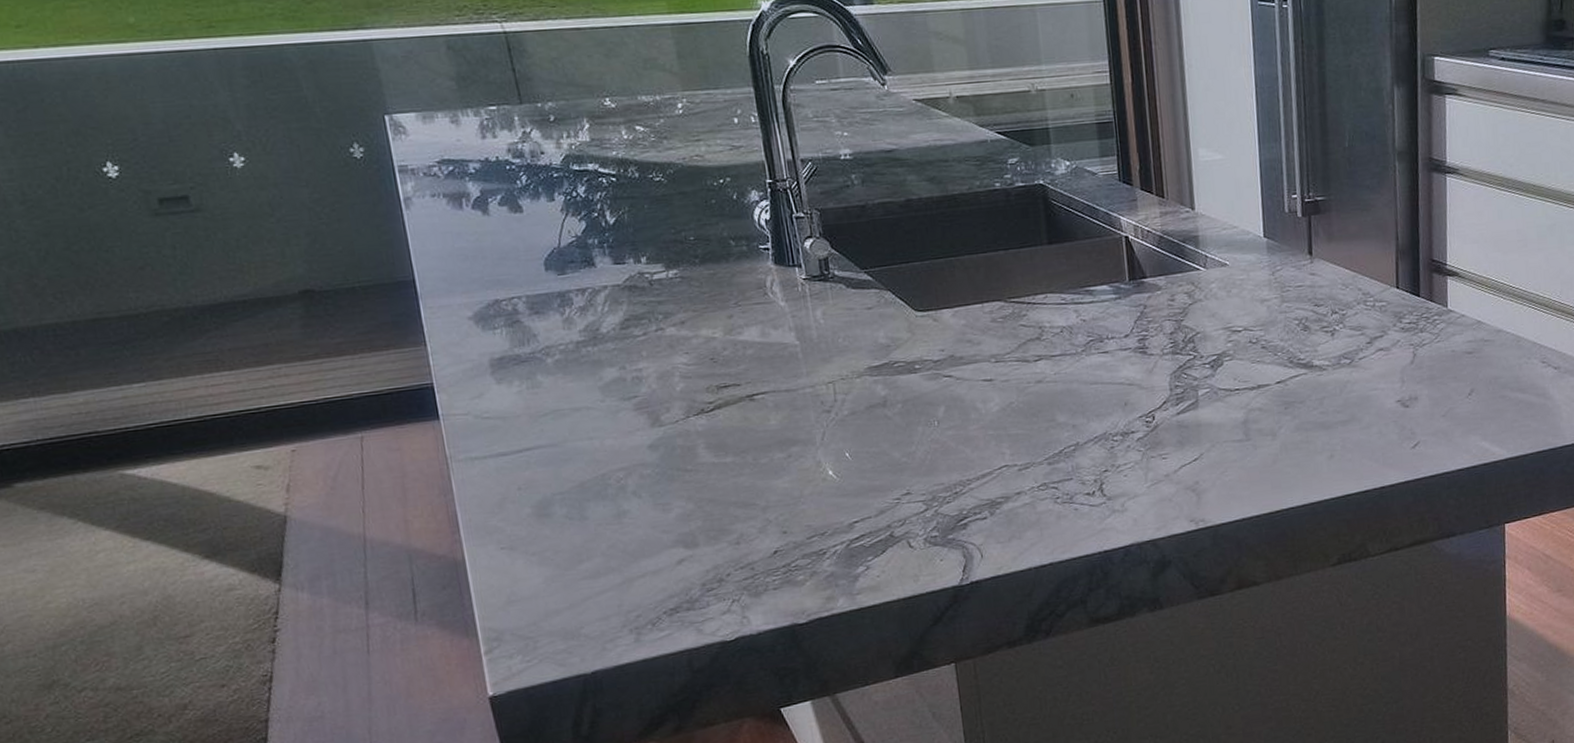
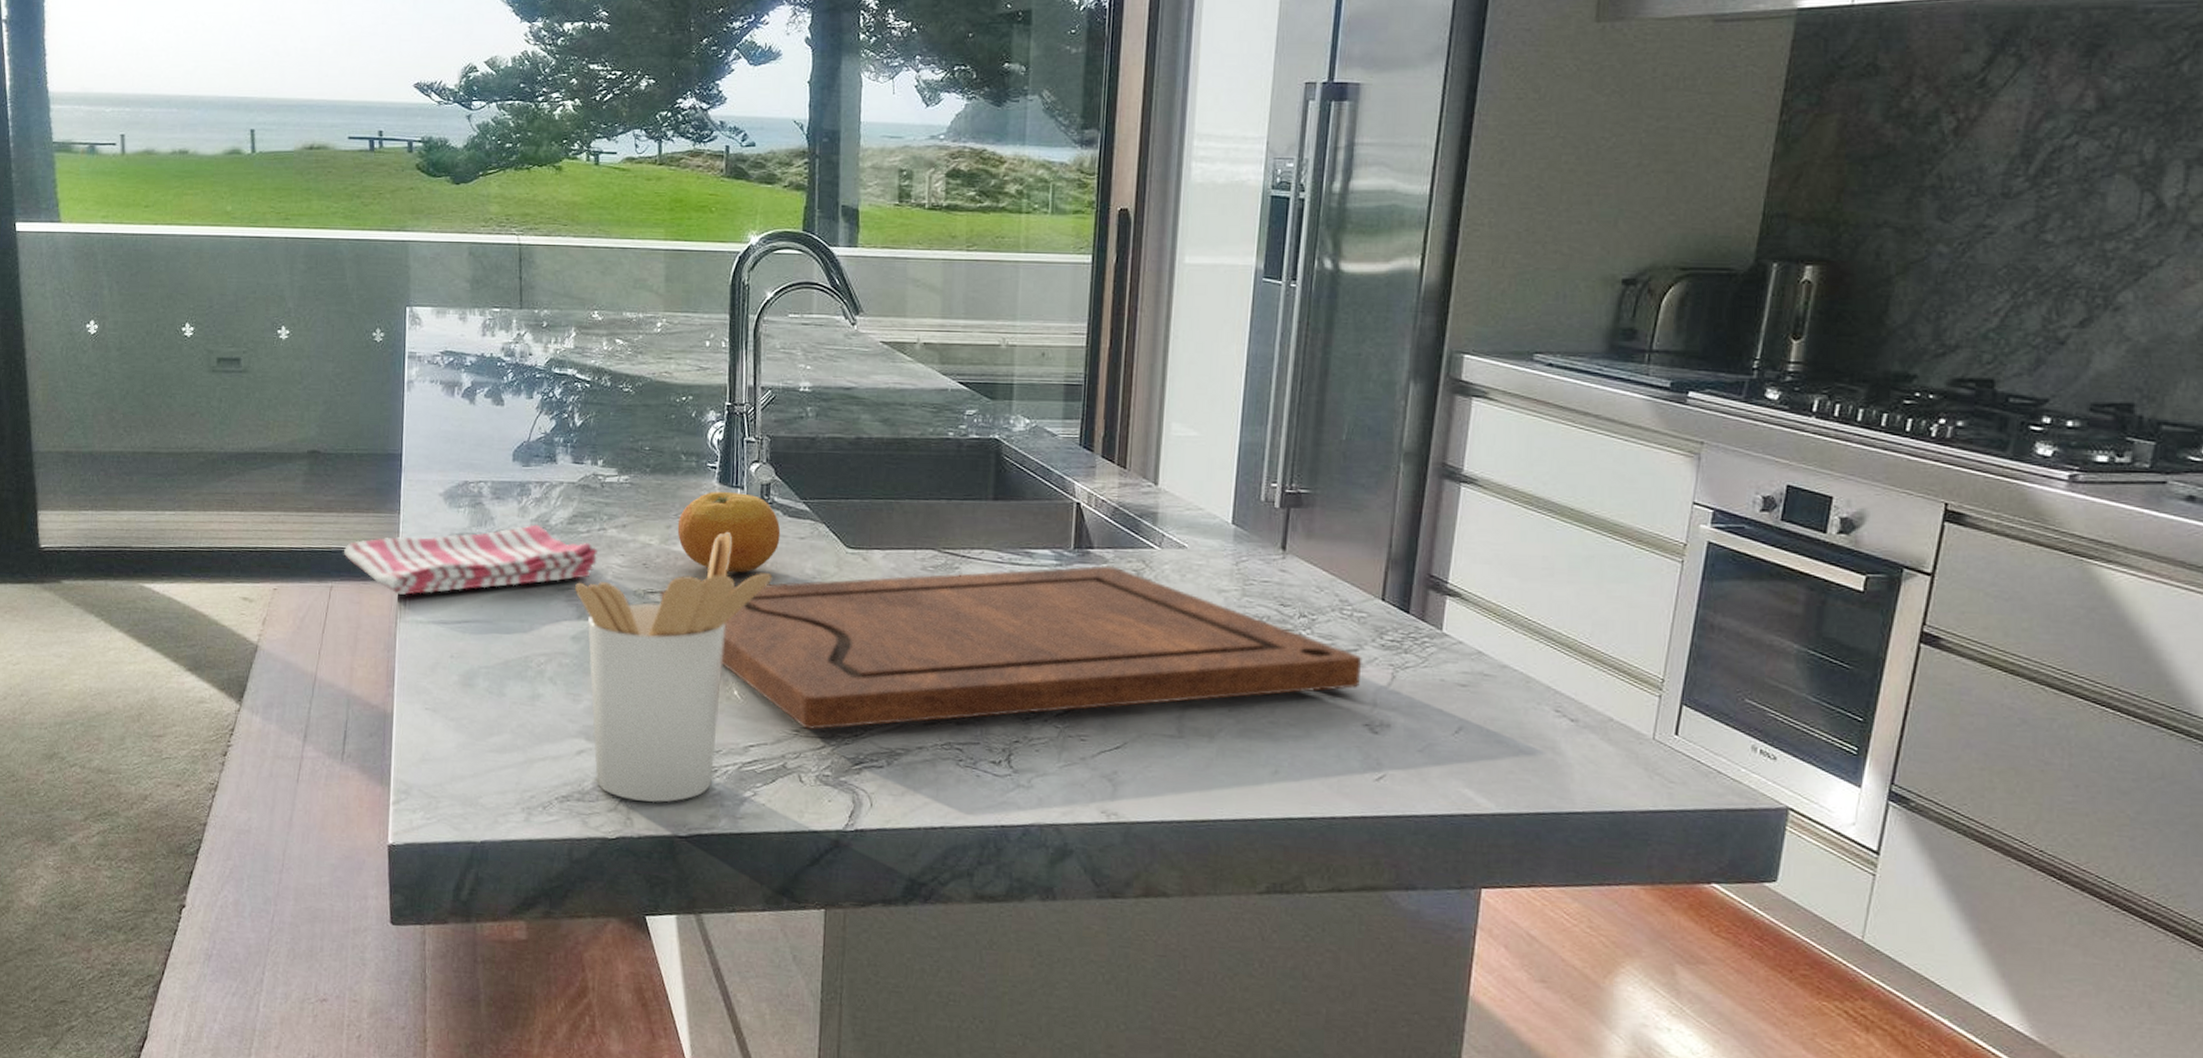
dish towel: none [367,334,662,433] -> present [343,524,598,595]
utensil holder: none [642,313,847,599] -> present [575,532,773,803]
cutting board: none [734,292,1389,496] -> present [659,566,1363,730]
fruit: none [739,271,848,354] -> present [677,491,781,573]

